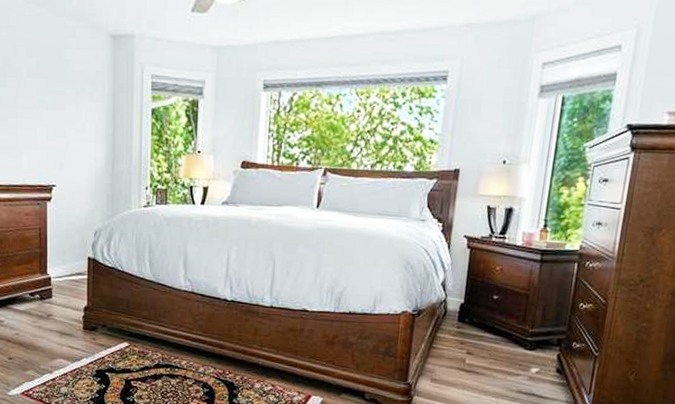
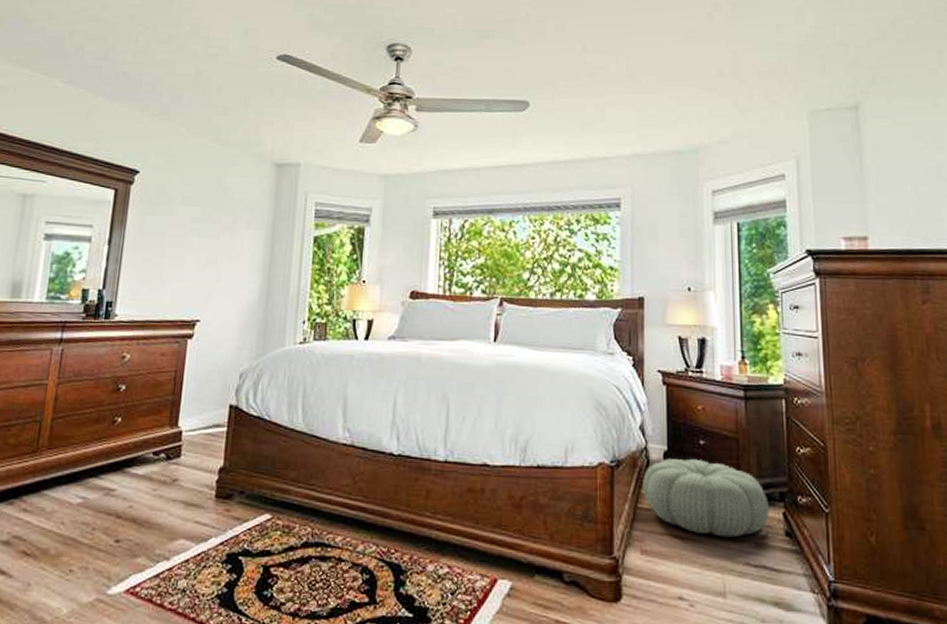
pouf: none [438,309,547,372] -> present [643,458,769,538]

